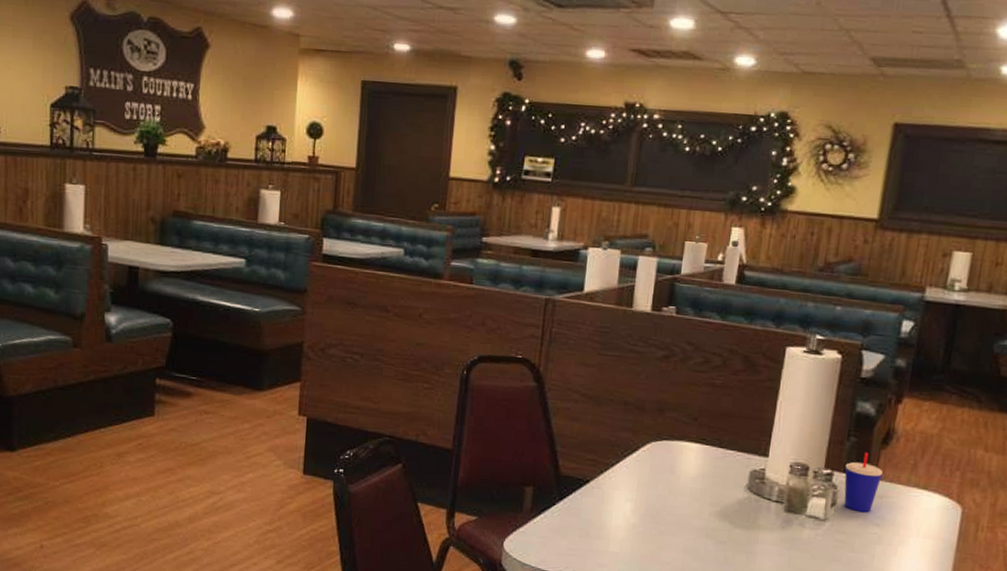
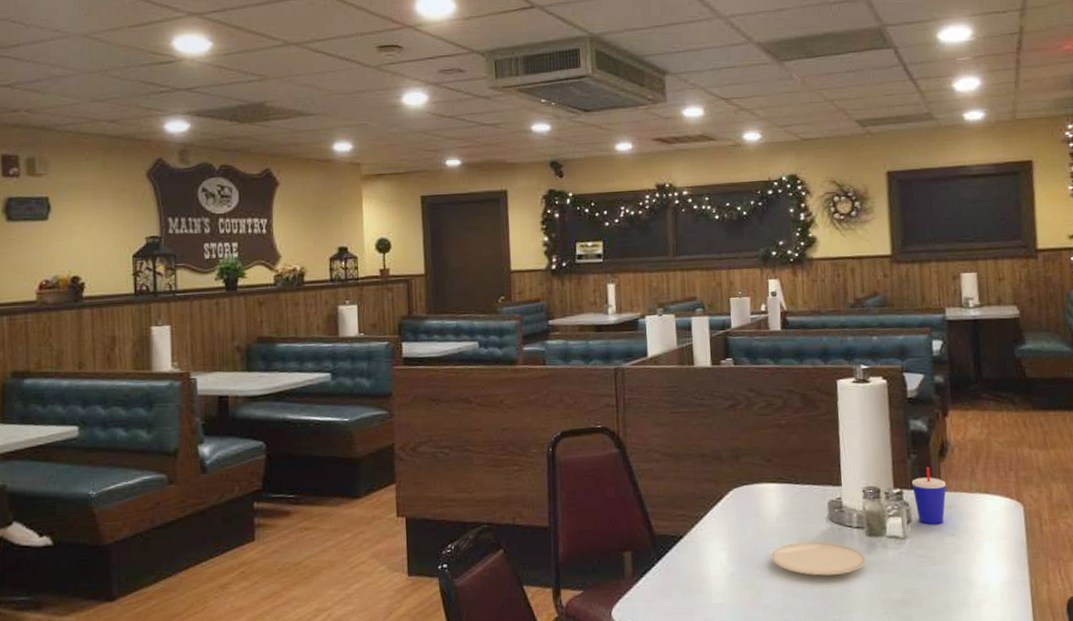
plate: none [677,505,779,545] -> present [770,541,866,576]

